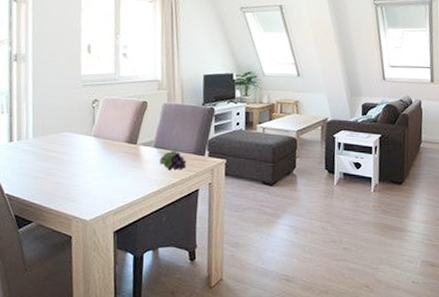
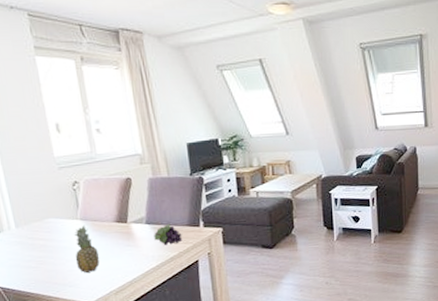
fruit: none [81,142,105,189] -> present [74,225,100,273]

